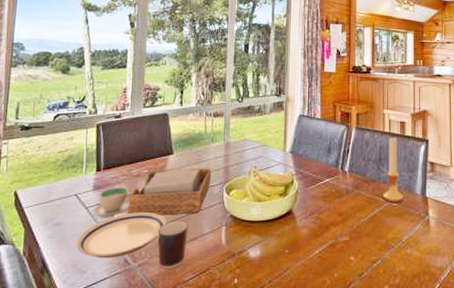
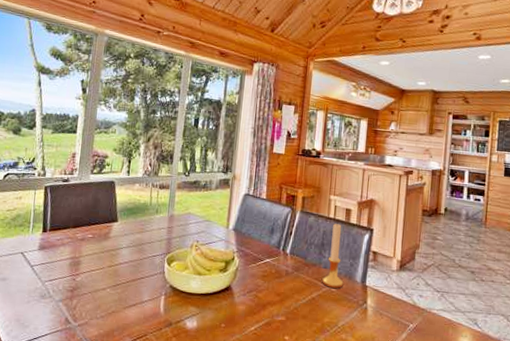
plate: present [76,211,166,259] -> none [20,274,108,316]
cup: present [93,187,130,216] -> none [38,249,73,276]
napkin holder: present [127,168,212,215] -> none [70,235,155,281]
mug: present [157,220,188,269] -> none [98,285,129,331]

